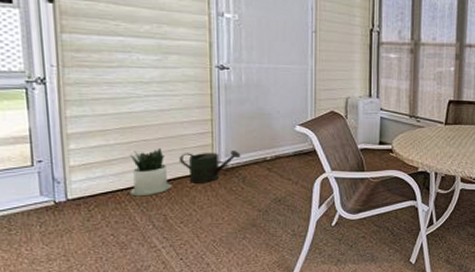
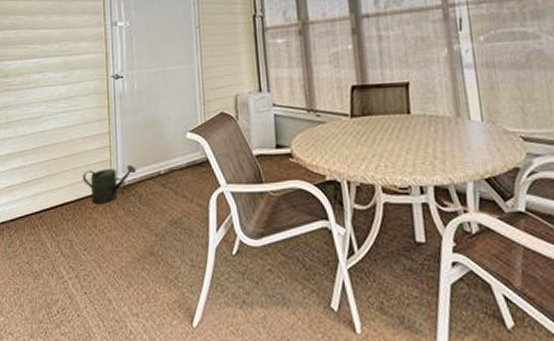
planter: present [129,148,172,197] -> none [42,167,77,220]

